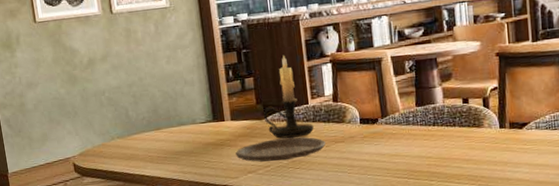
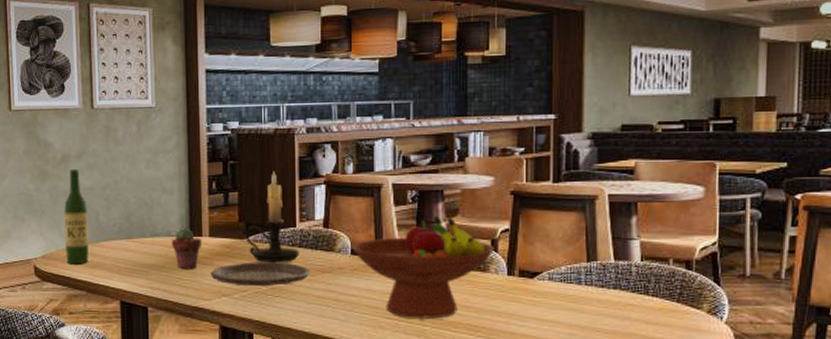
wine bottle: none [95,71,123,159] -> present [64,170,89,264]
potted succulent: none [197,114,226,152] -> present [172,228,202,269]
fruit bowl: none [359,81,487,175] -> present [351,215,496,319]

